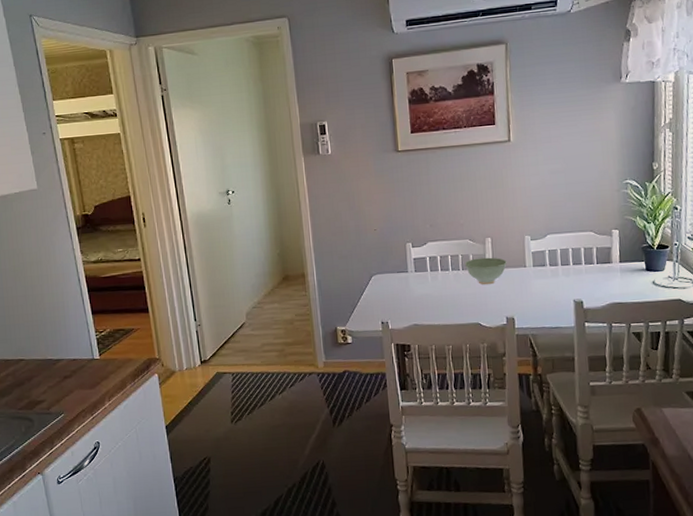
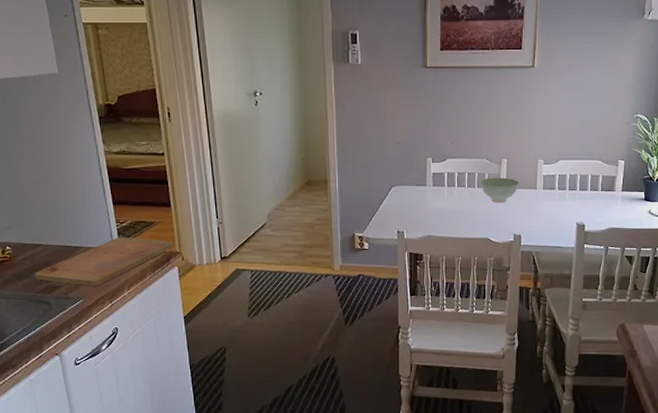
cutting board: none [17,346,153,400] -> present [35,237,174,286]

